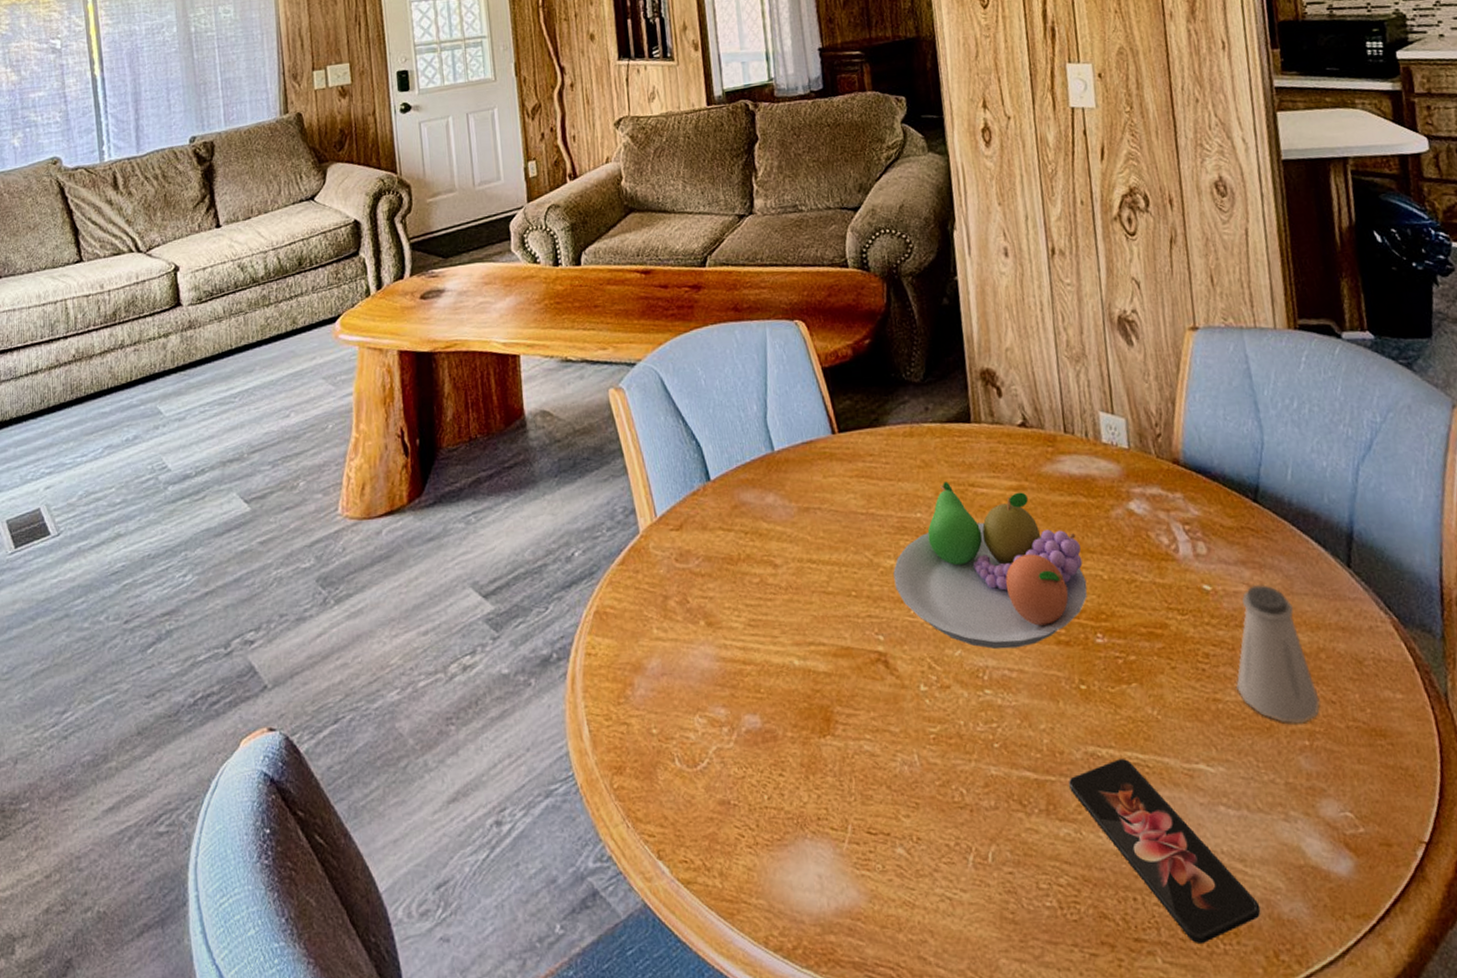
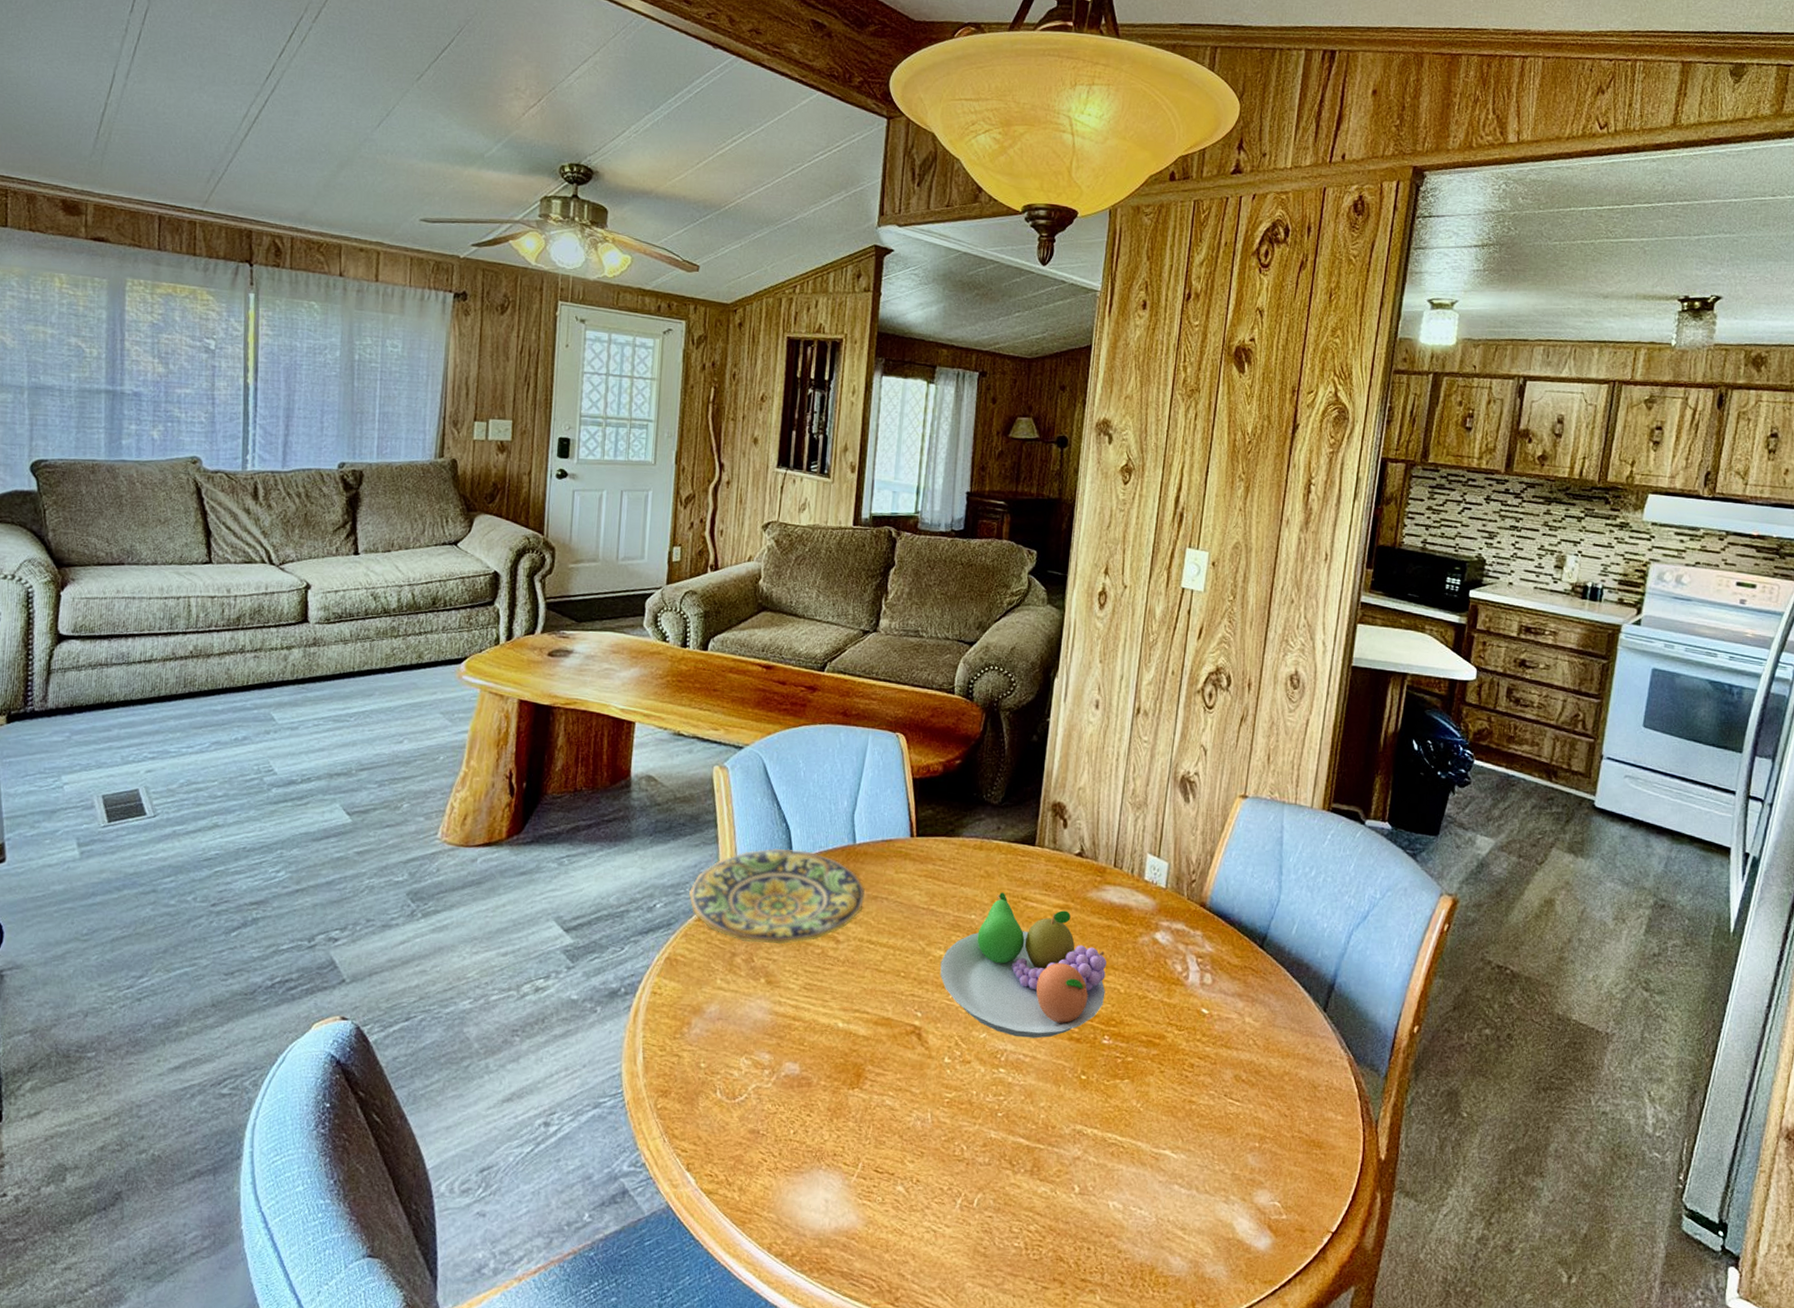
plate: none [607,468,795,582] -> present [689,848,865,945]
smartphone: present [1069,759,1261,945] -> none [1054,1138,1189,1289]
saltshaker: present [1235,584,1320,724] -> none [1209,1014,1276,1129]

